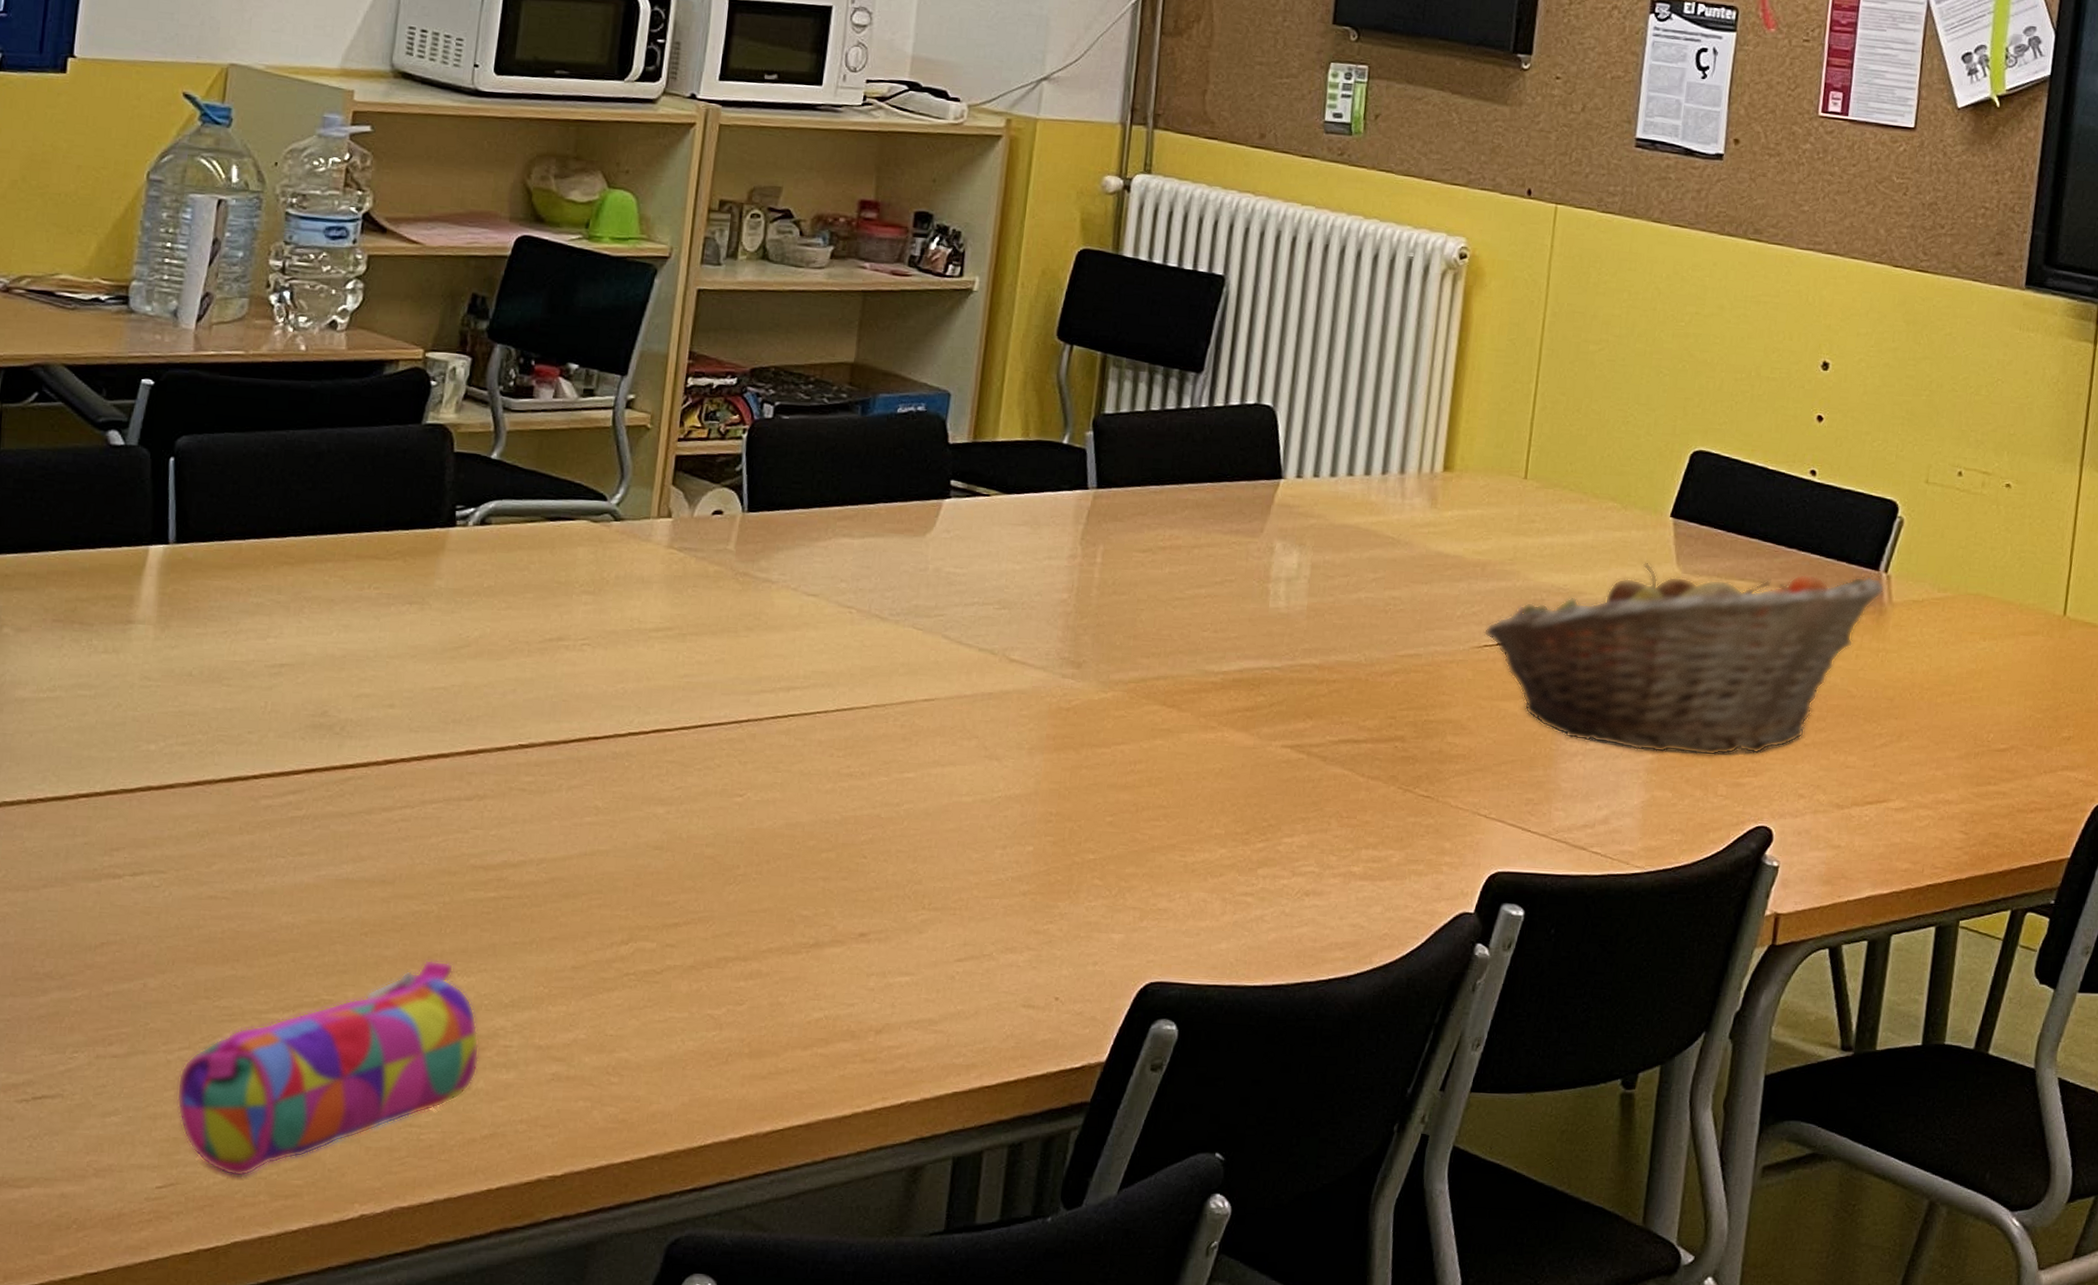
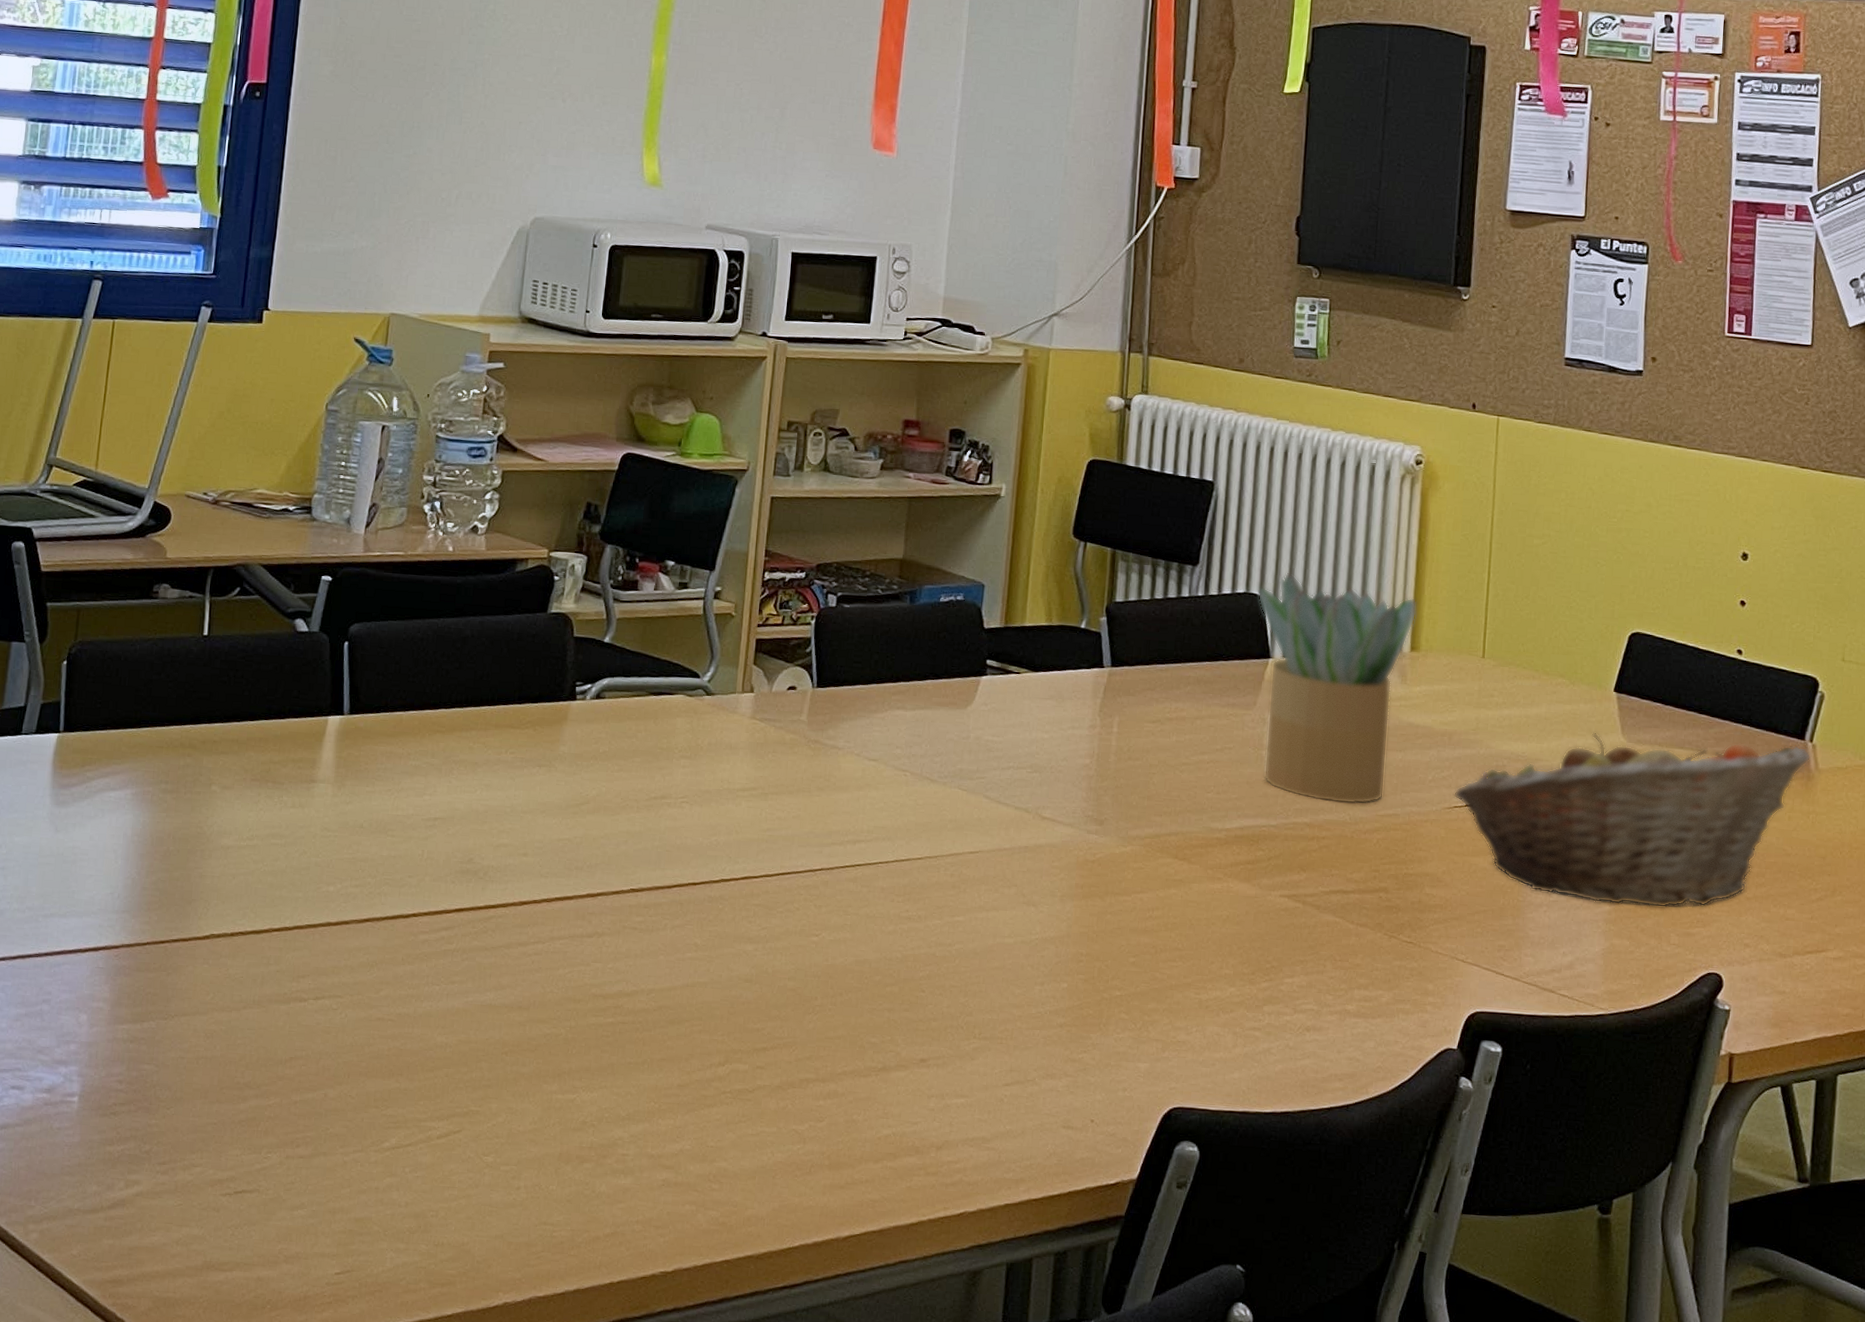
pencil case: present [176,959,480,1177] -> none [351,1076,602,1266]
potted plant: none [1268,381,1454,644] -> present [1258,572,1417,805]

